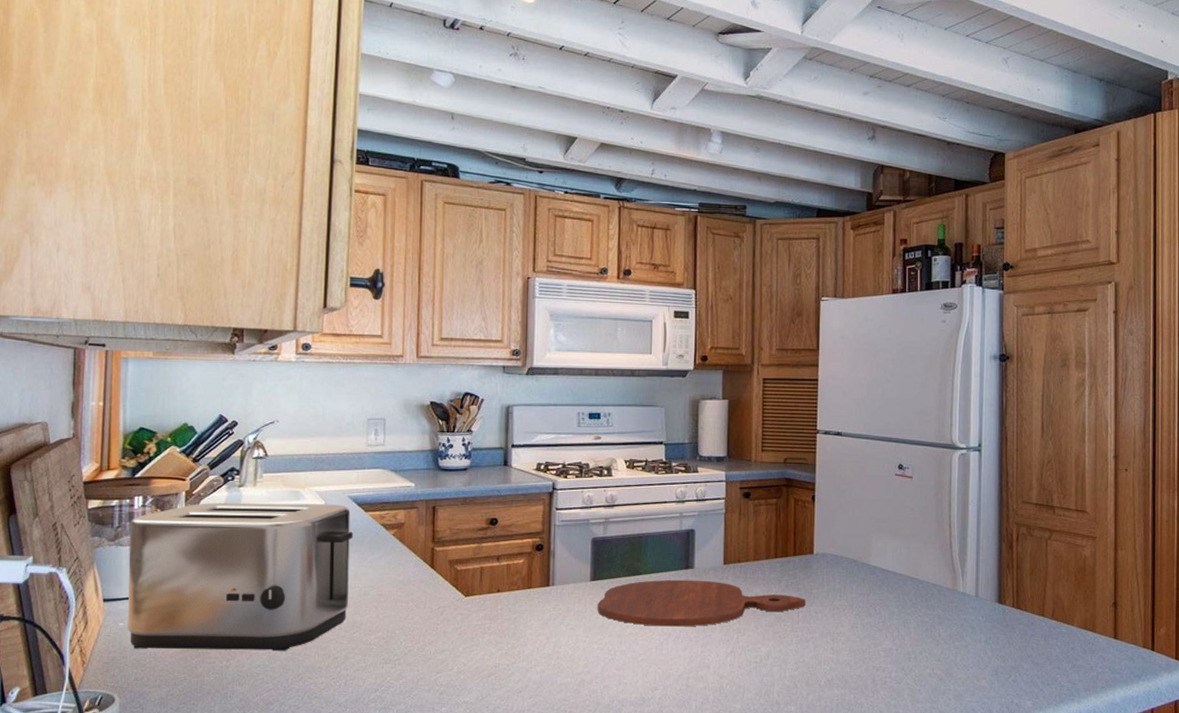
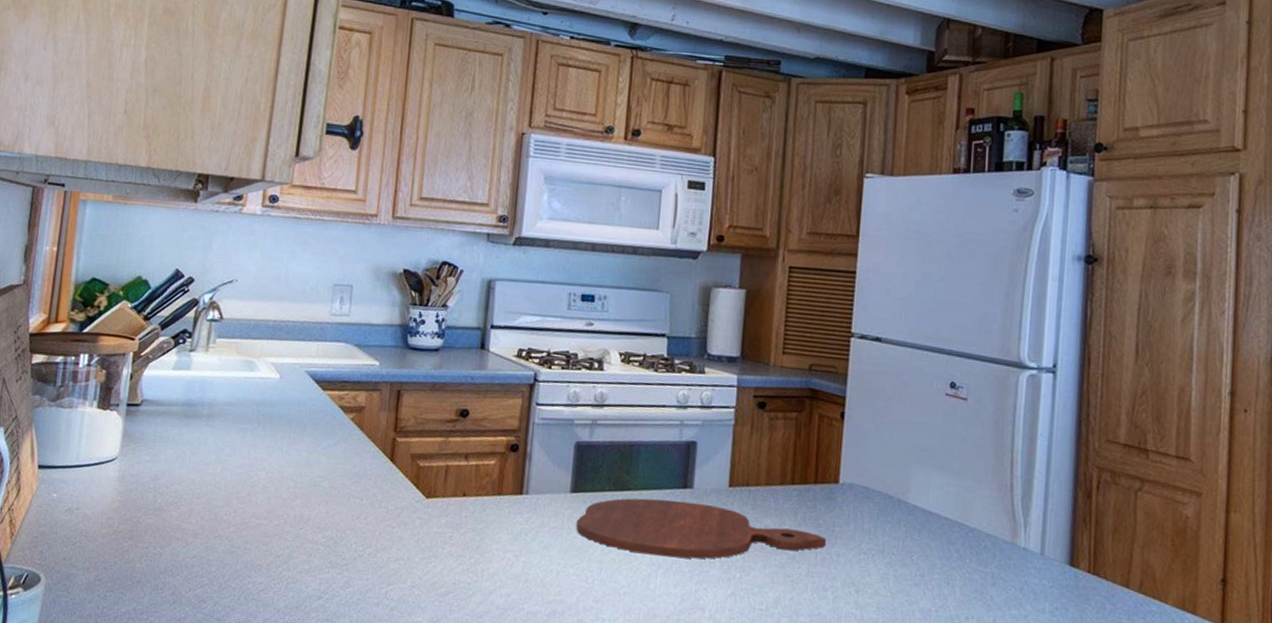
toaster: present [128,502,353,651] -> none [60,367,308,542]

